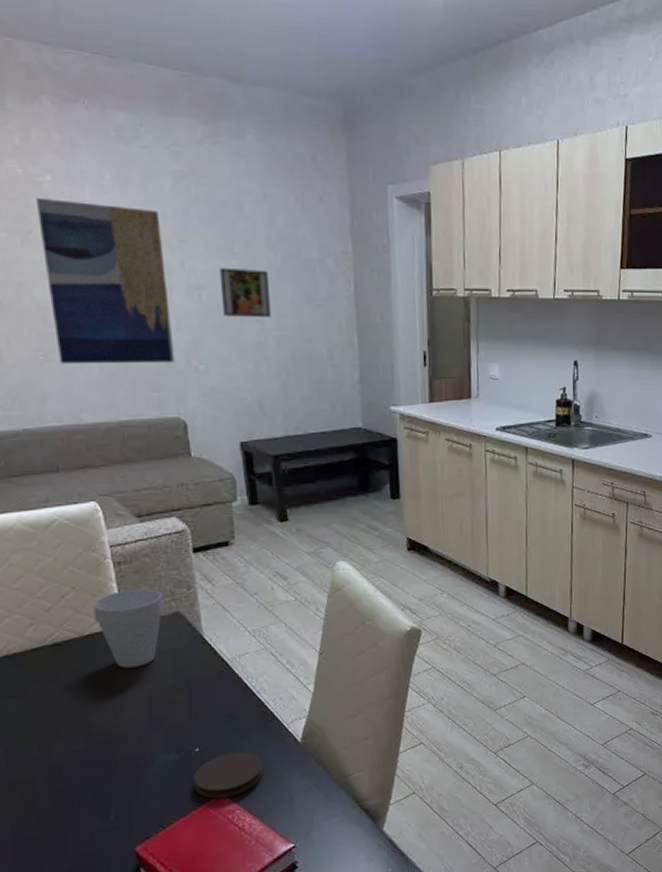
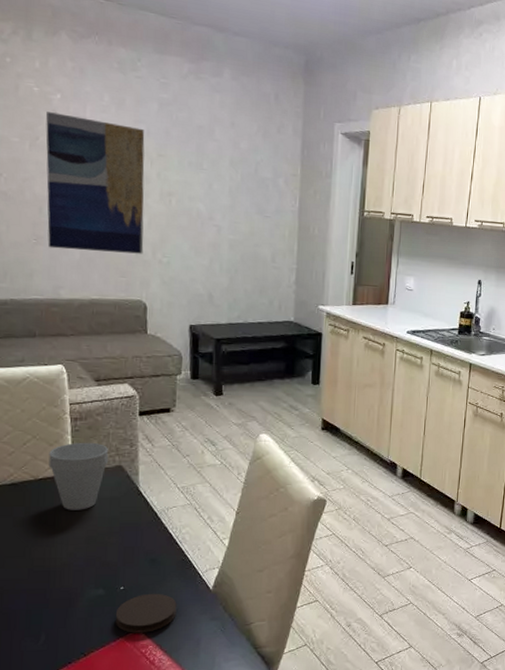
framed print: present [219,267,272,318] -> none [188,179,229,224]

